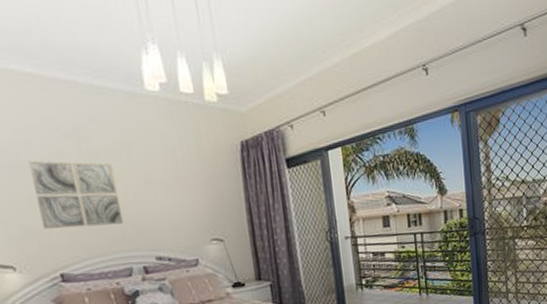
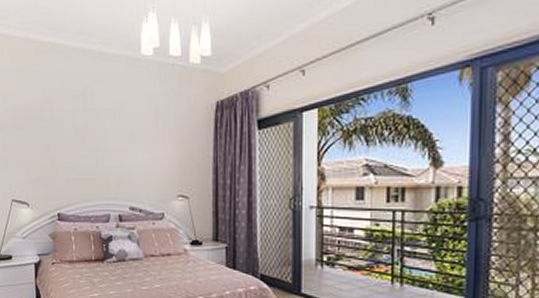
wall art: present [29,160,124,229] -> none [50,116,109,175]

